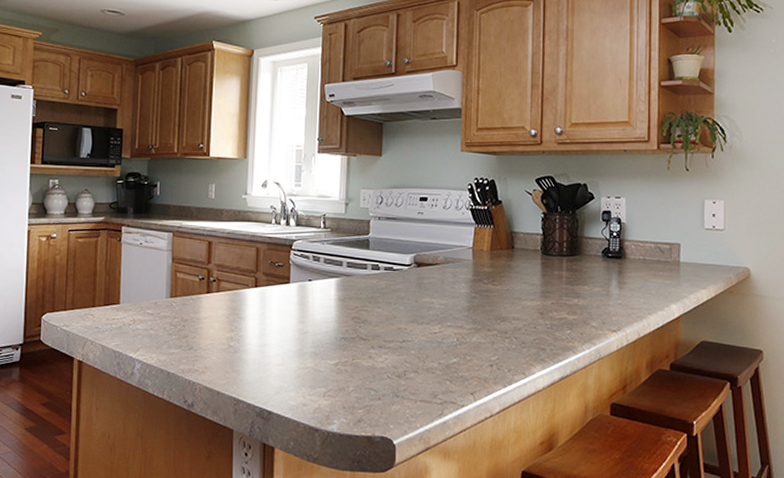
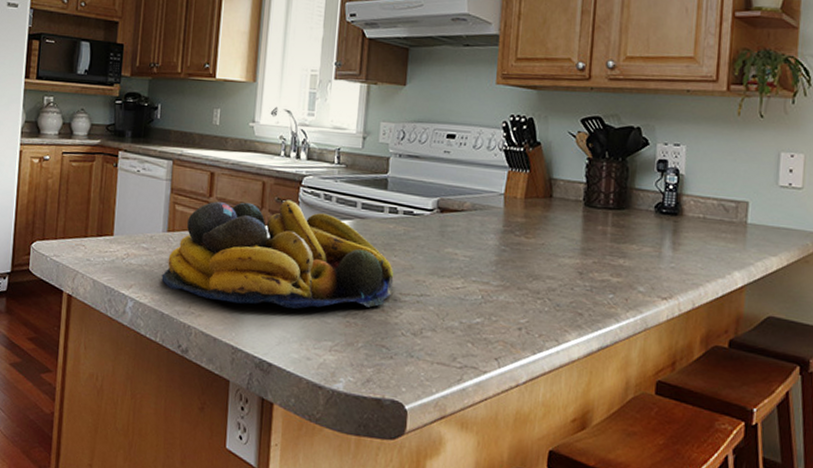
fruit bowl: none [166,262,379,360] -> present [161,199,394,309]

